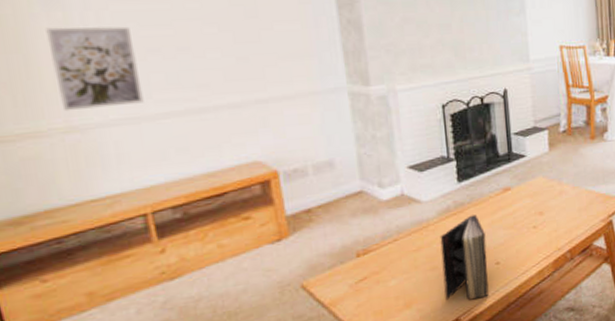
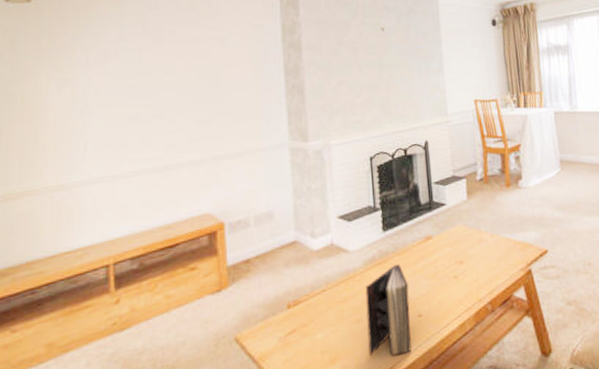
wall art: present [46,26,144,112] -> none [55,98,121,172]

